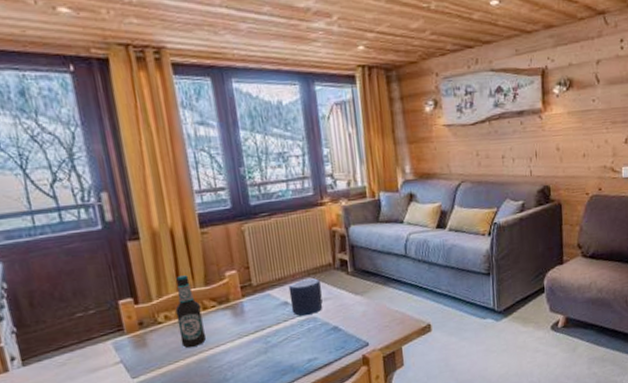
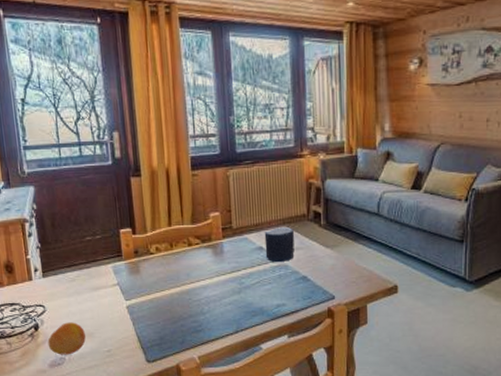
bottle: present [175,275,207,348] -> none [165,213,189,280]

